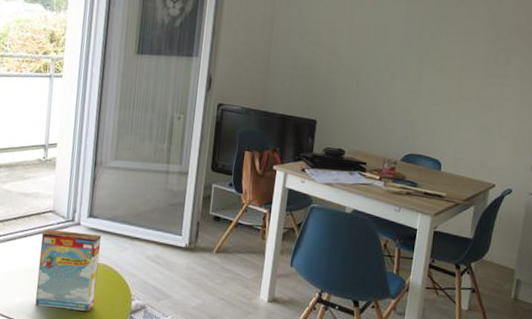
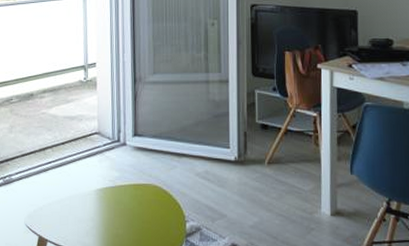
cereal box: present [35,229,102,311] -> none [89,152,149,237]

